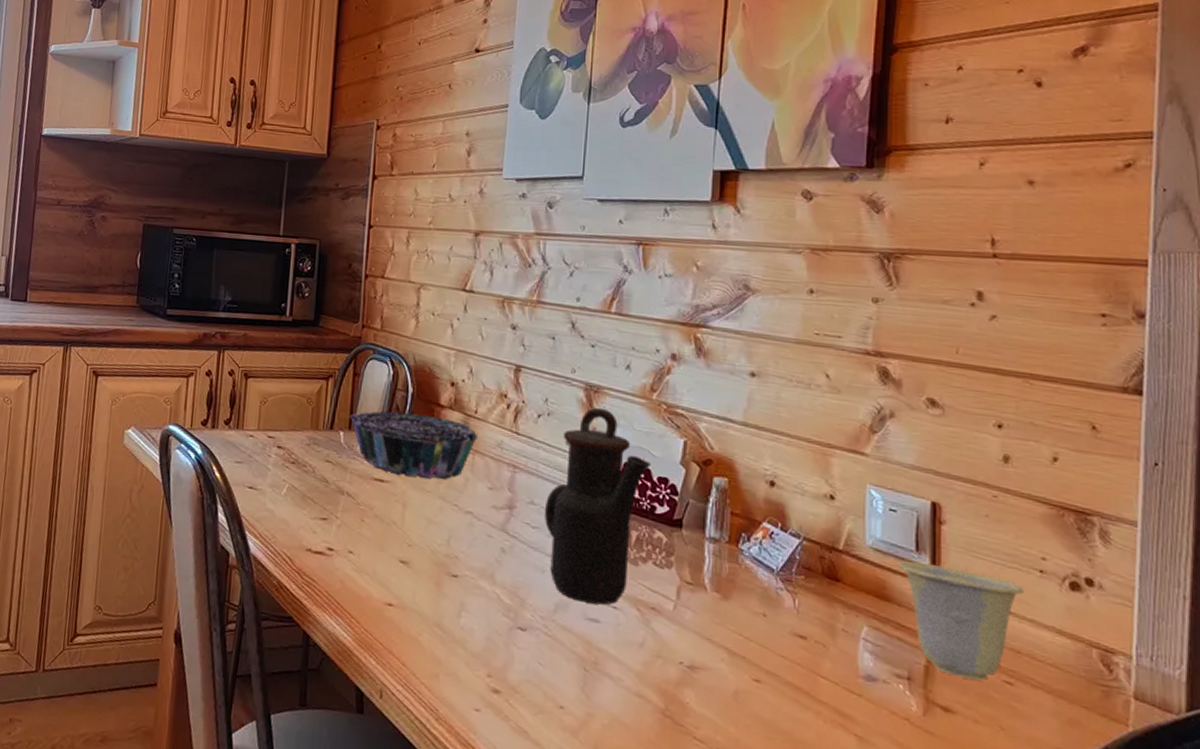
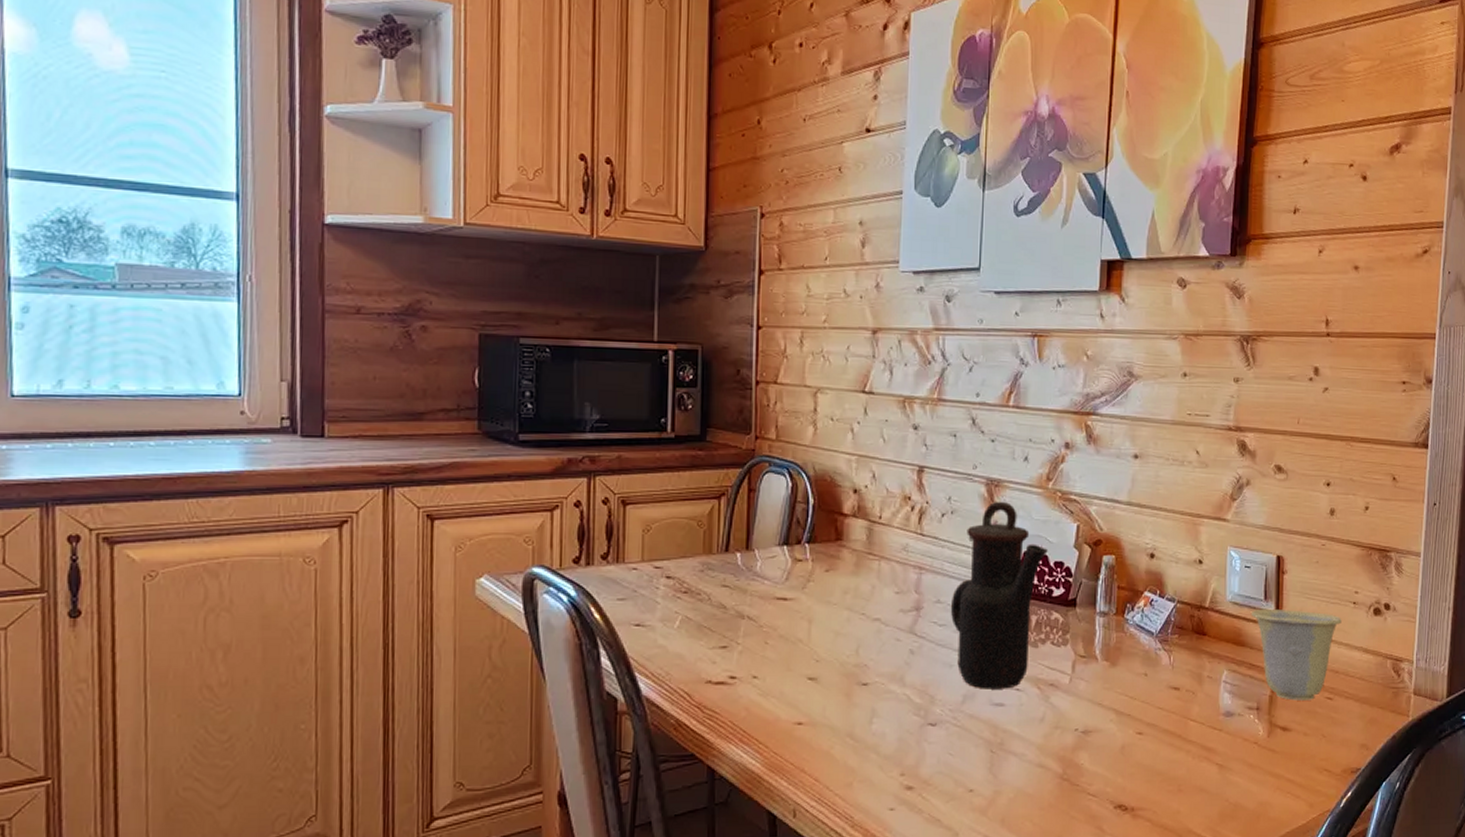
decorative bowl: present [349,411,479,479] -> none [746,525,884,592]

